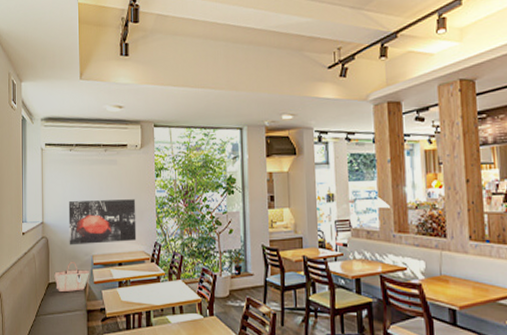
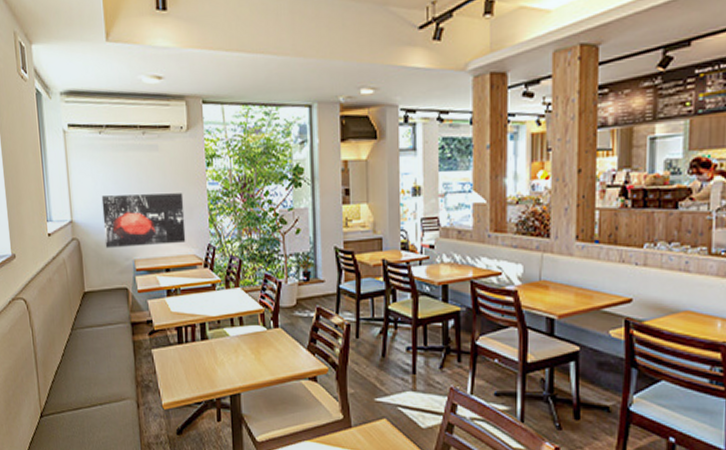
tote bag: present [54,261,89,293] -> none [90,266,132,303]

